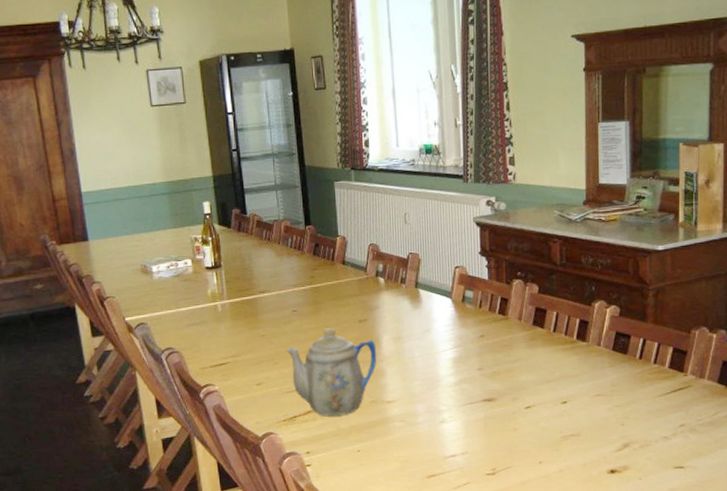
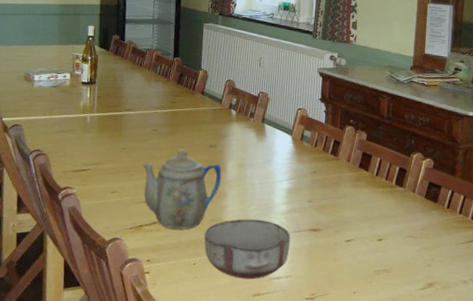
ceramic bowl: none [365,395,463,461] -> present [204,219,291,280]

